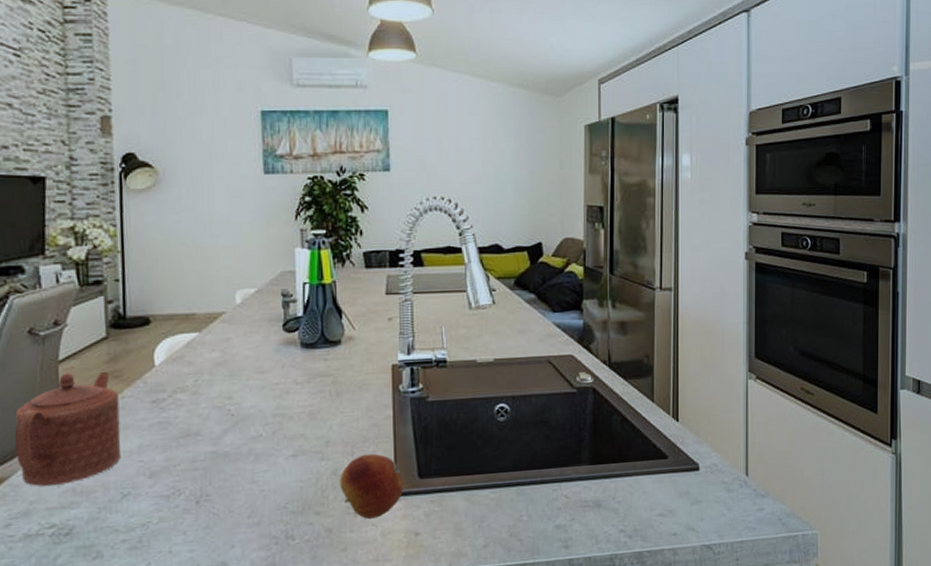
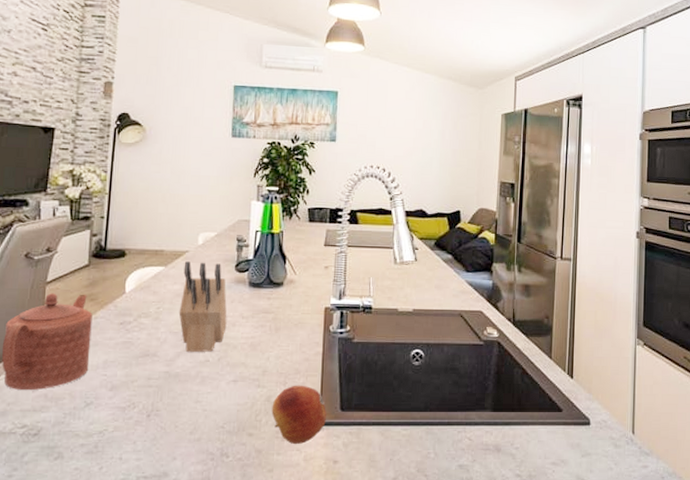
knife block: none [221,323,279,428] -> present [178,261,227,352]

